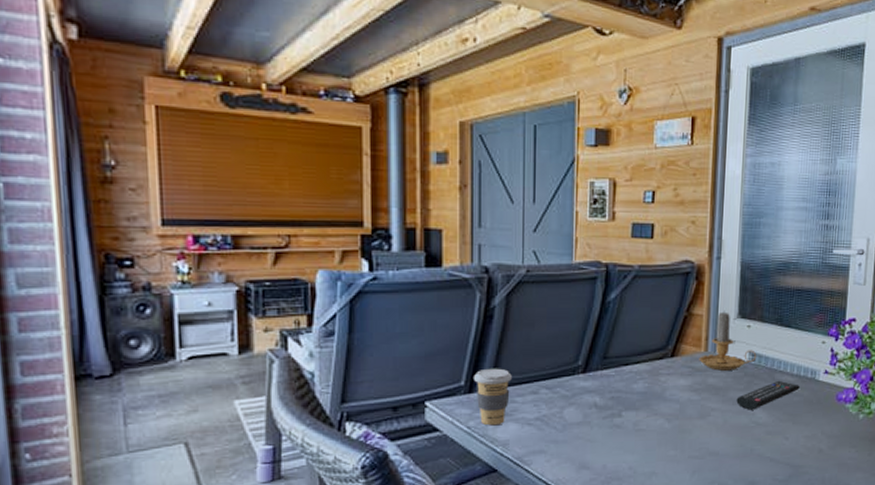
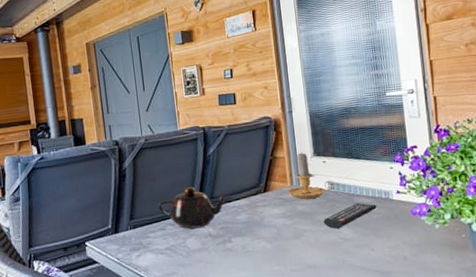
coffee cup: present [474,368,512,426] -> none [117,213,145,257]
teapot: none [533,341,628,395] -> present [158,187,230,229]

